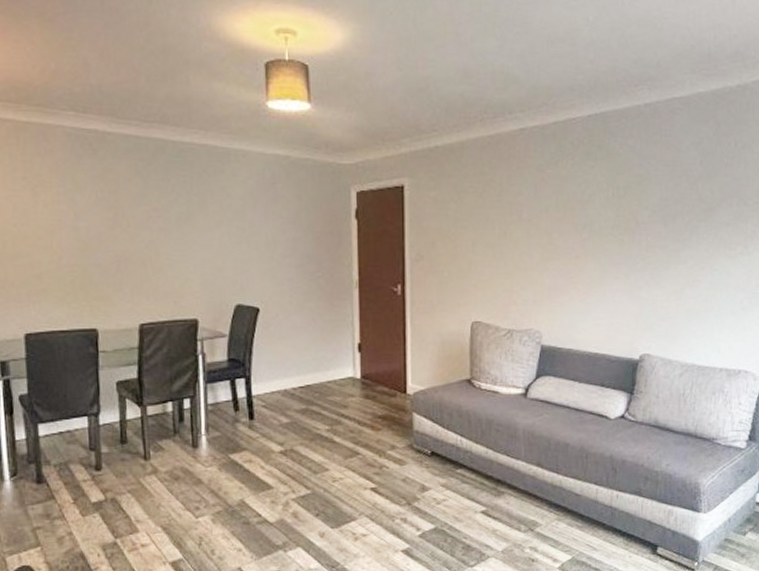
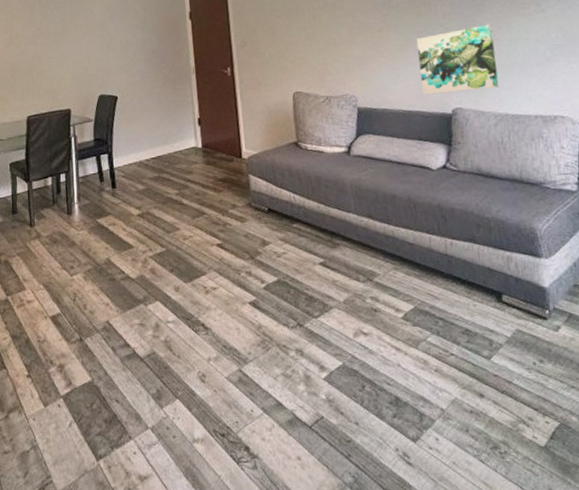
wall art: none [613,263,694,337] -> present [416,24,499,95]

